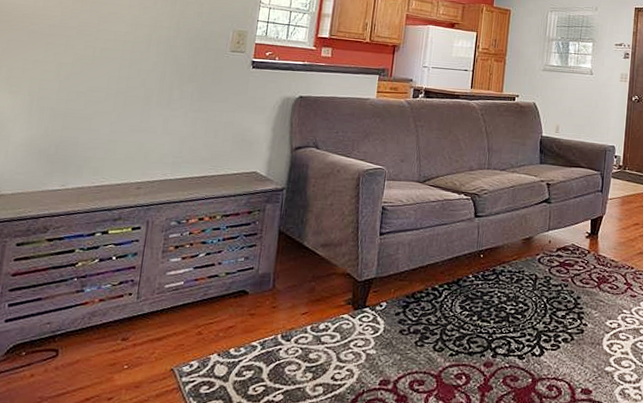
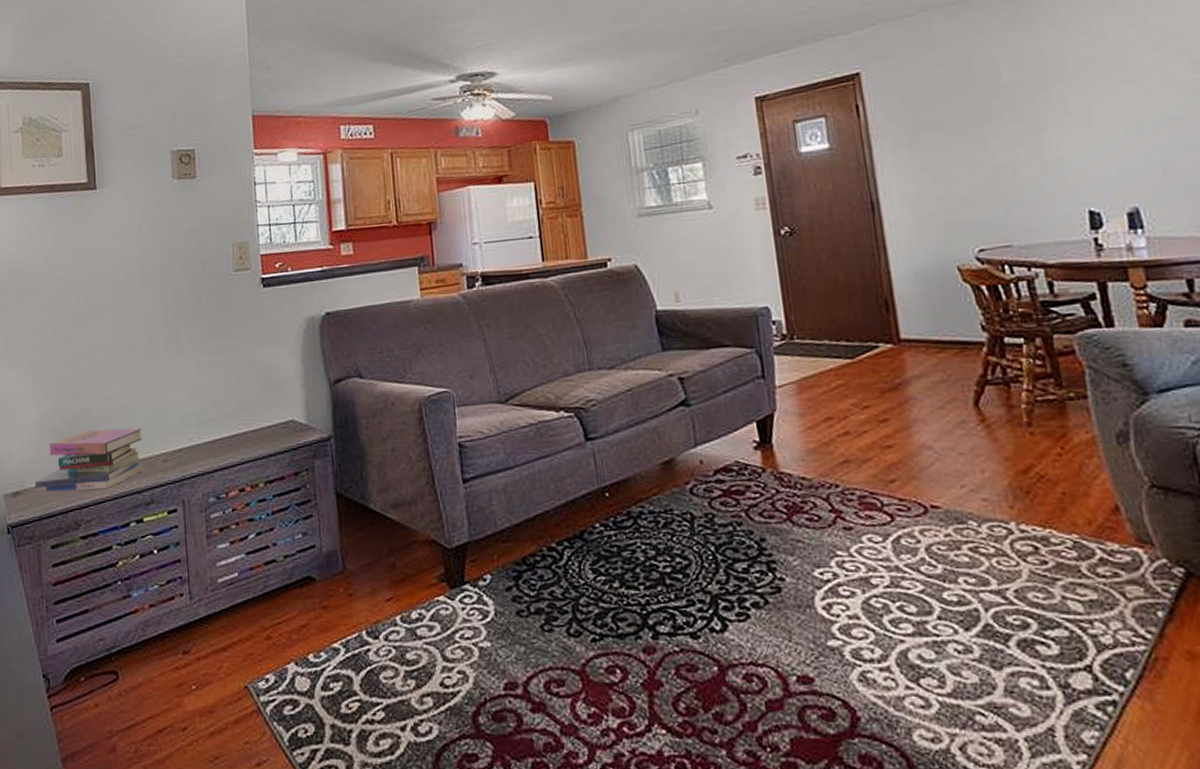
books: none [11,154,123,204] -> present [34,428,144,492]

